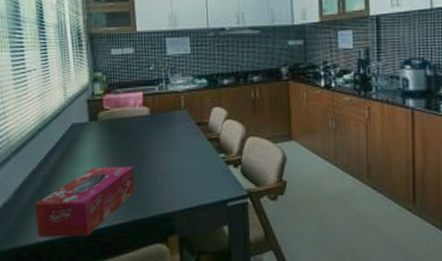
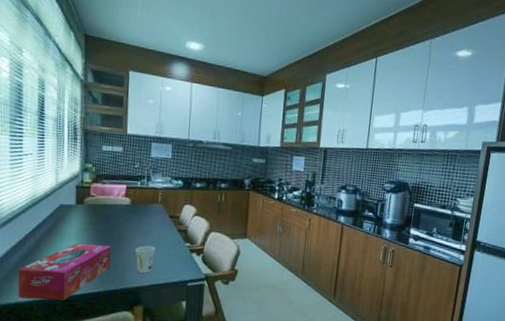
cup: none [161,162,185,195] -> present [135,245,156,273]

